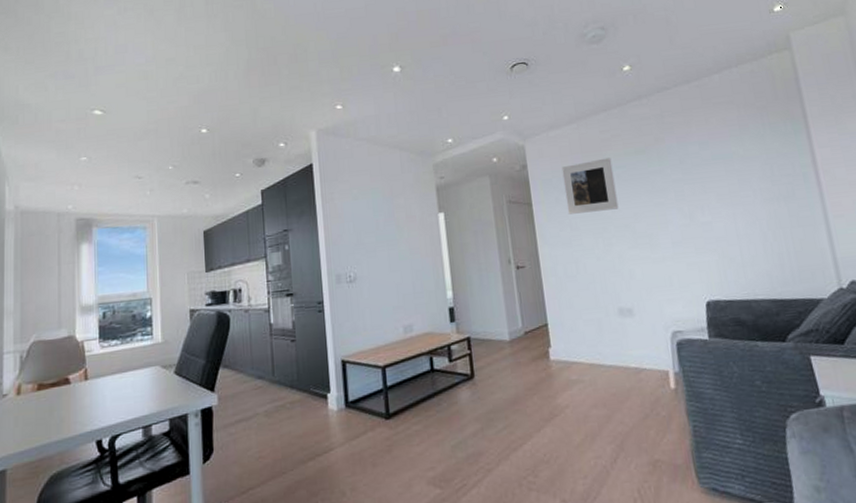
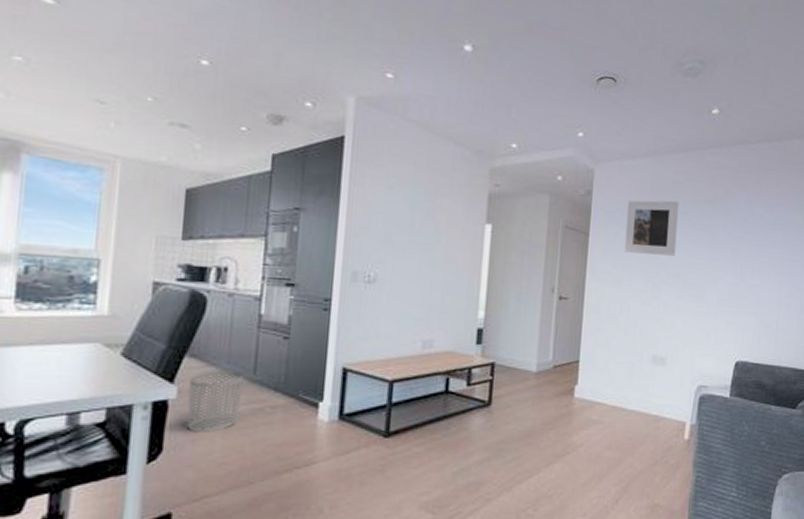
waste bin: none [226,374,266,432] -> present [187,369,244,432]

